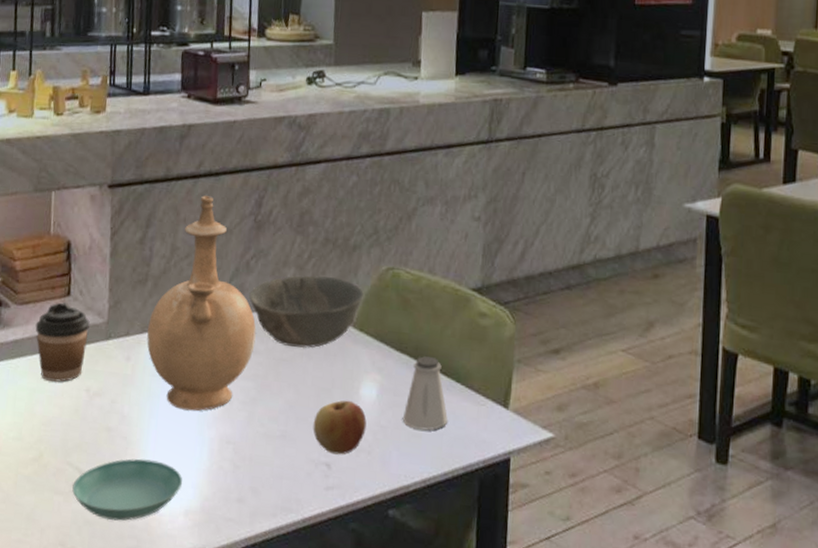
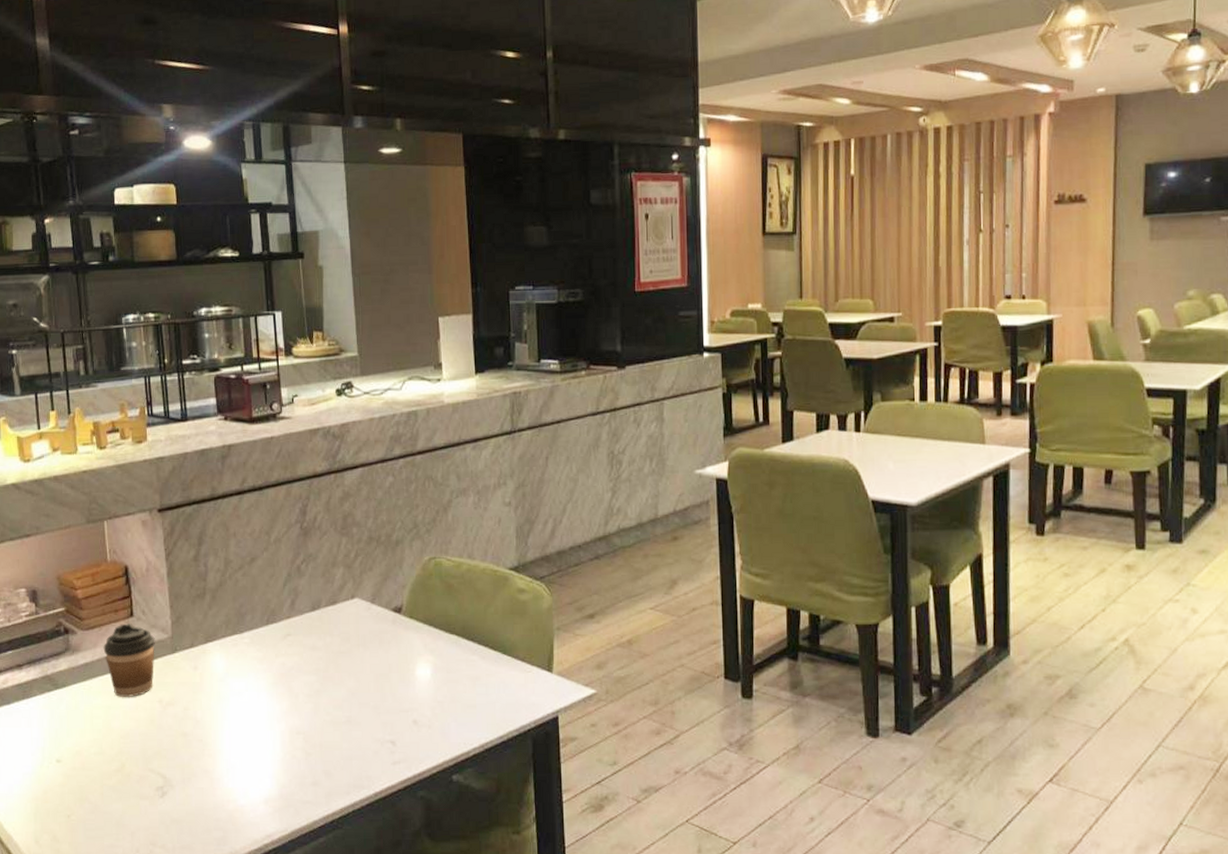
saucer: present [72,458,182,521] -> none [157,757,259,816]
vase: present [147,195,256,411] -> none [211,510,314,709]
bowl: present [249,275,364,349] -> none [303,572,410,640]
apple: present [313,400,367,455] -> none [375,682,424,732]
saltshaker: present [402,356,449,431] -> none [457,634,499,701]

